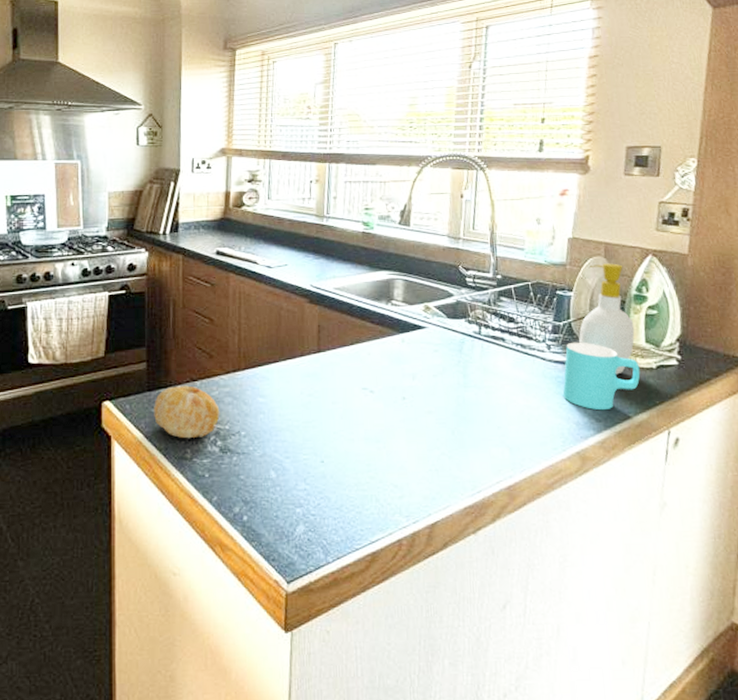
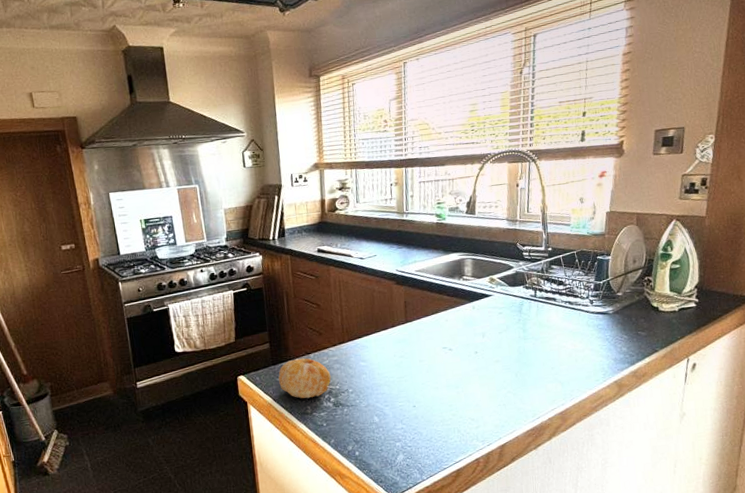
cup: present [562,342,640,411] -> none [603,295,666,348]
soap bottle: present [579,263,635,375] -> none [616,229,661,319]

